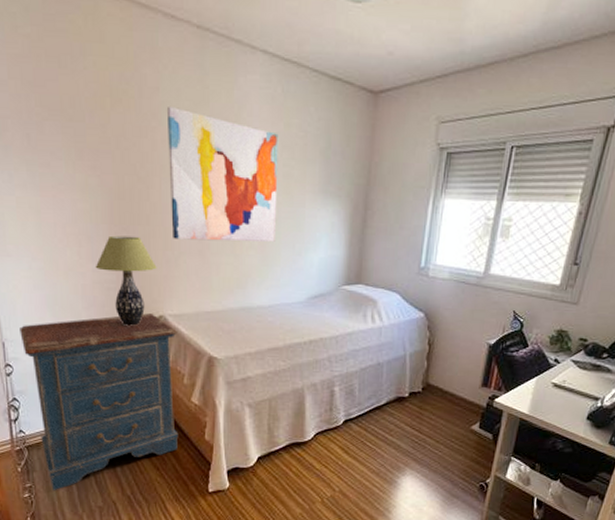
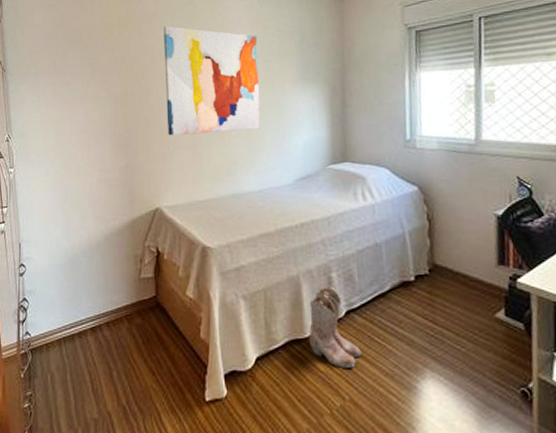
dresser: present [20,313,179,491] -> none [34,207,174,400]
table lamp: present [95,235,157,326] -> none [101,136,154,220]
boots: none [309,399,355,466] -> present [309,287,363,368]

